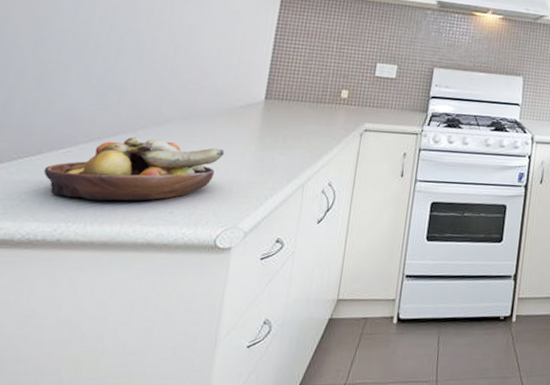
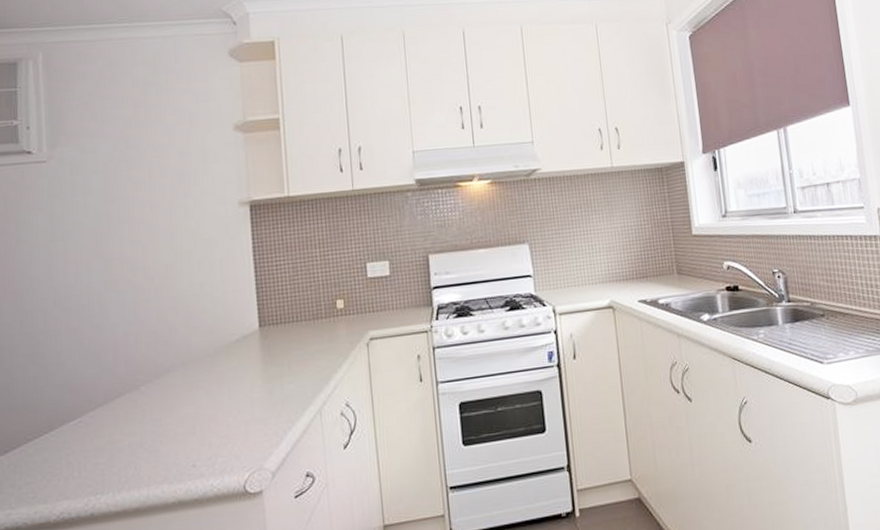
fruit bowl: present [43,136,225,201] -> none [60,389,232,469]

